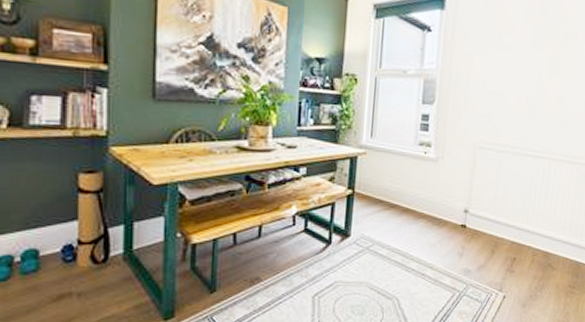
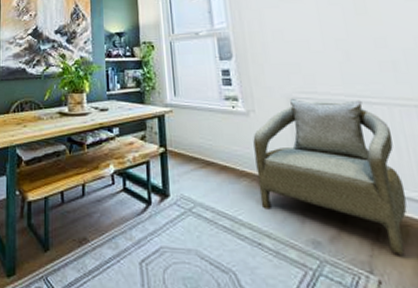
armchair: none [431,147,545,276] -> present [253,98,407,255]

